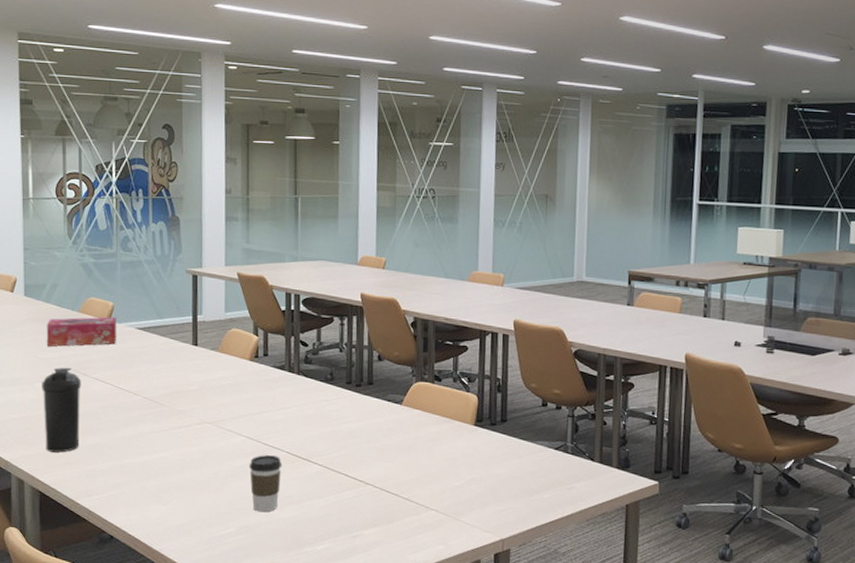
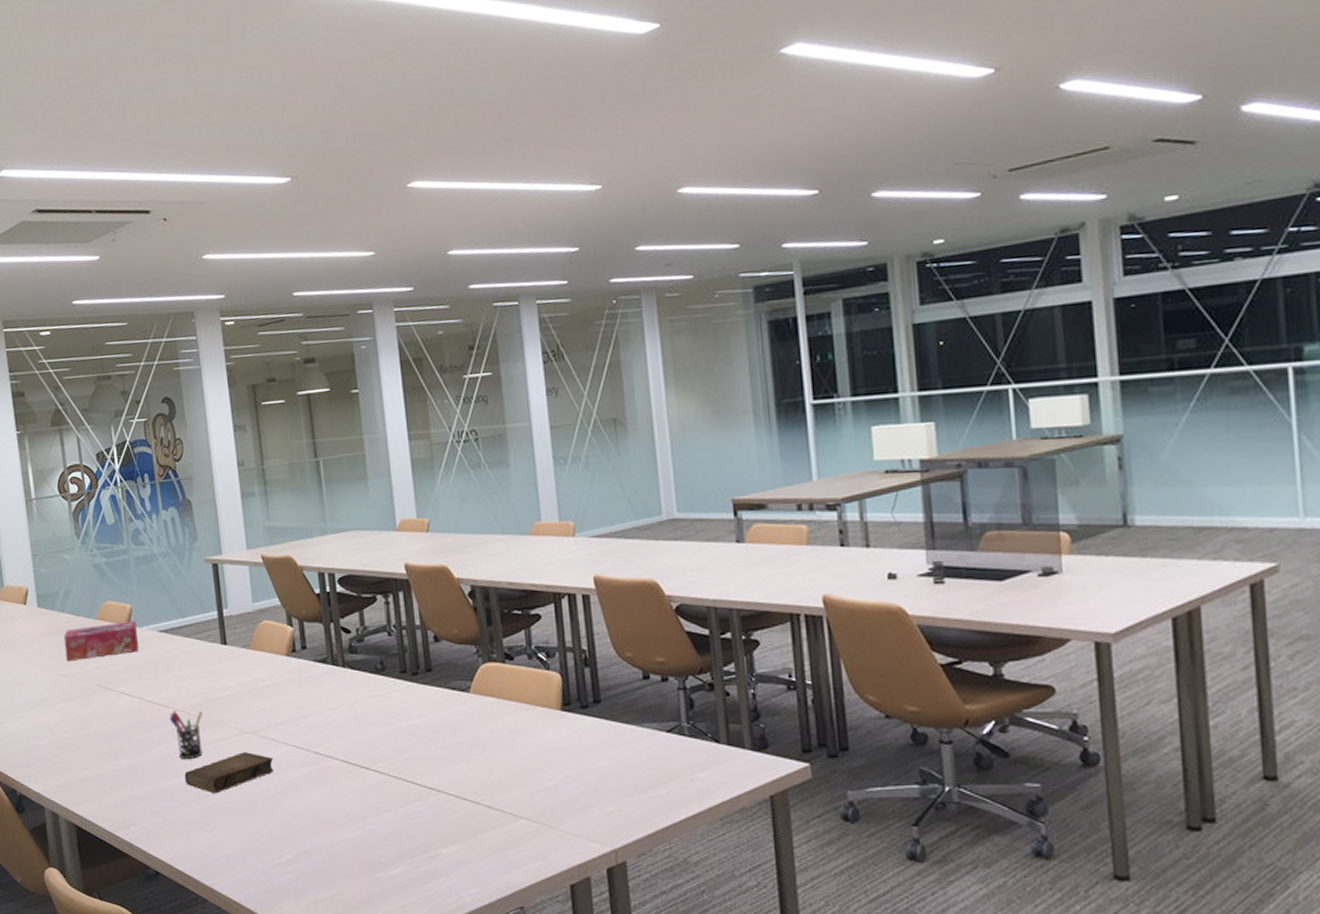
water bottle: present [42,367,82,453] -> none [65,682,112,780]
pen holder: none [137,398,169,441] -> present [168,711,203,759]
book: none [146,439,228,472] -> present [184,752,274,793]
coffee cup: present [249,455,282,513] -> none [299,765,339,834]

